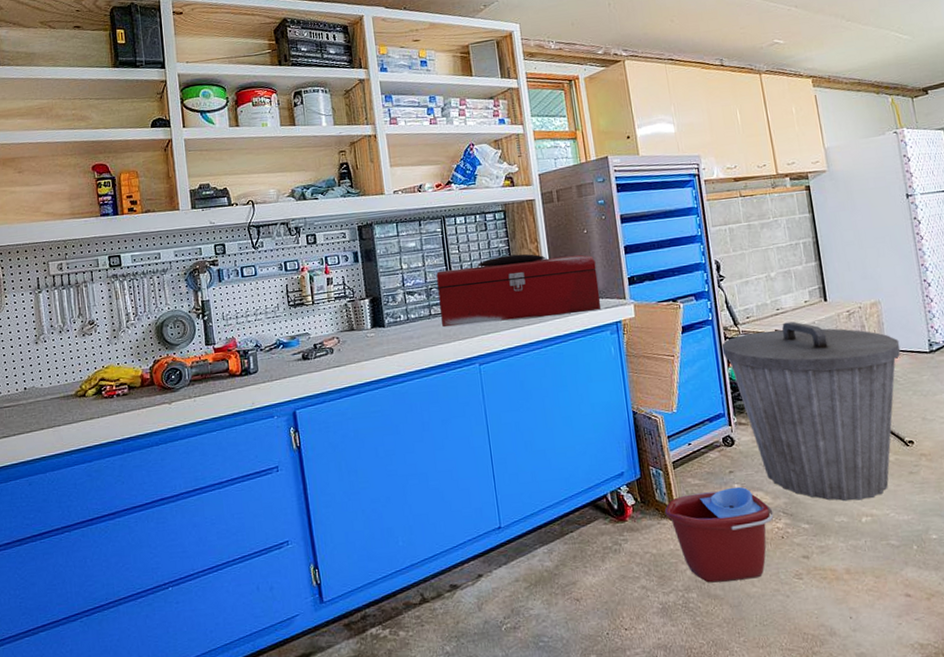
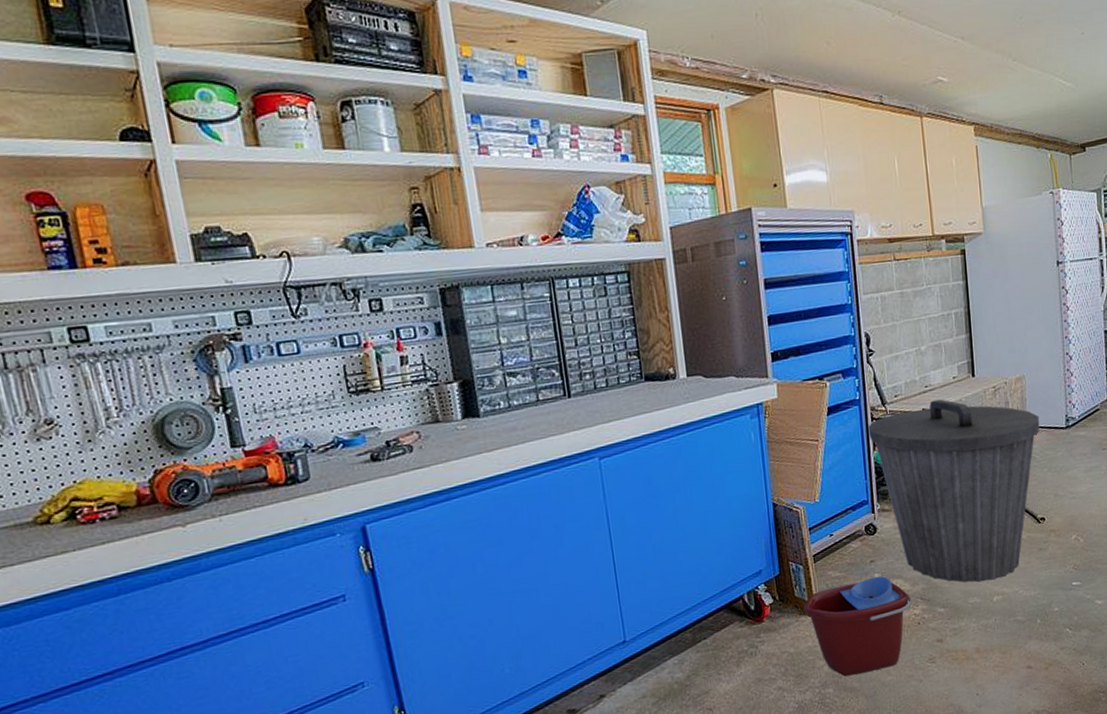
toolbox: present [436,253,601,328] -> none [544,325,741,416]

